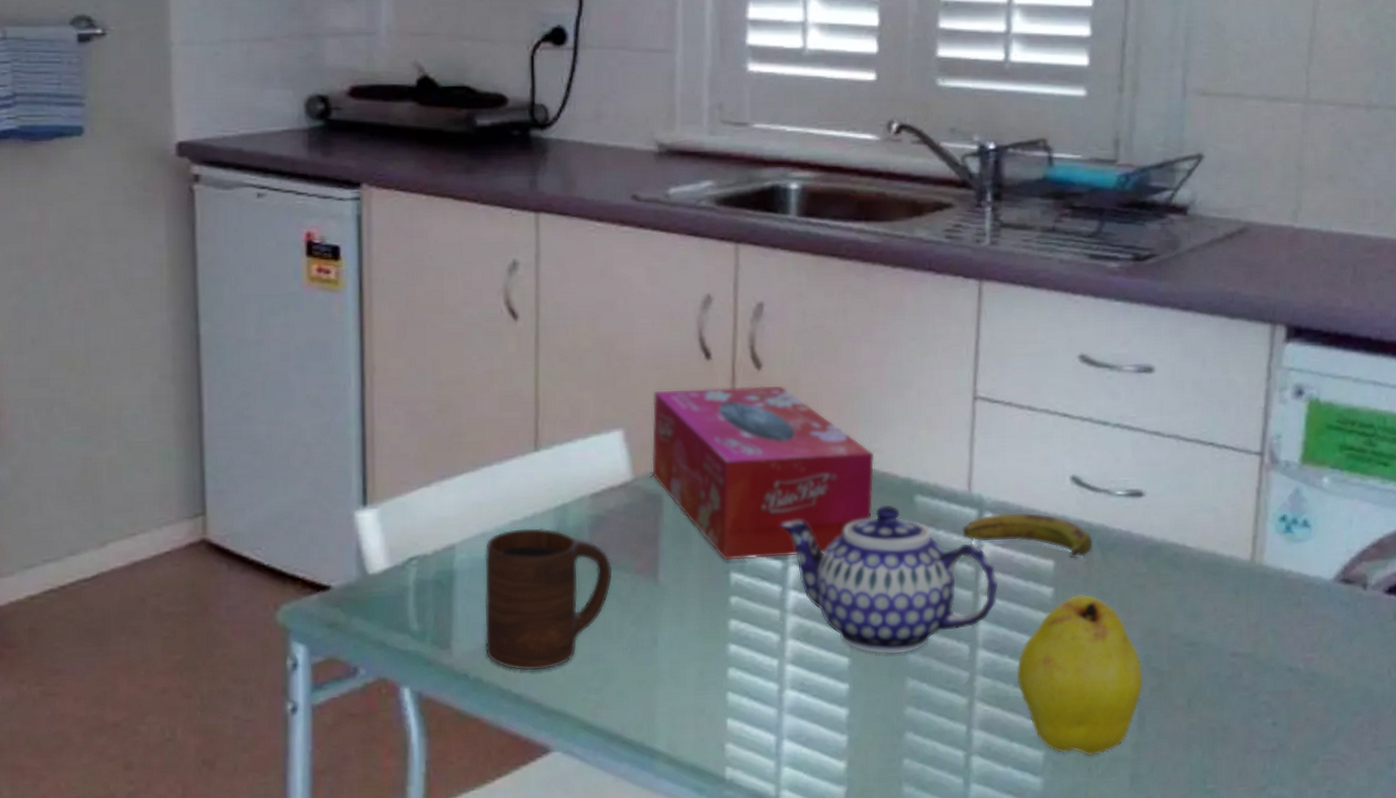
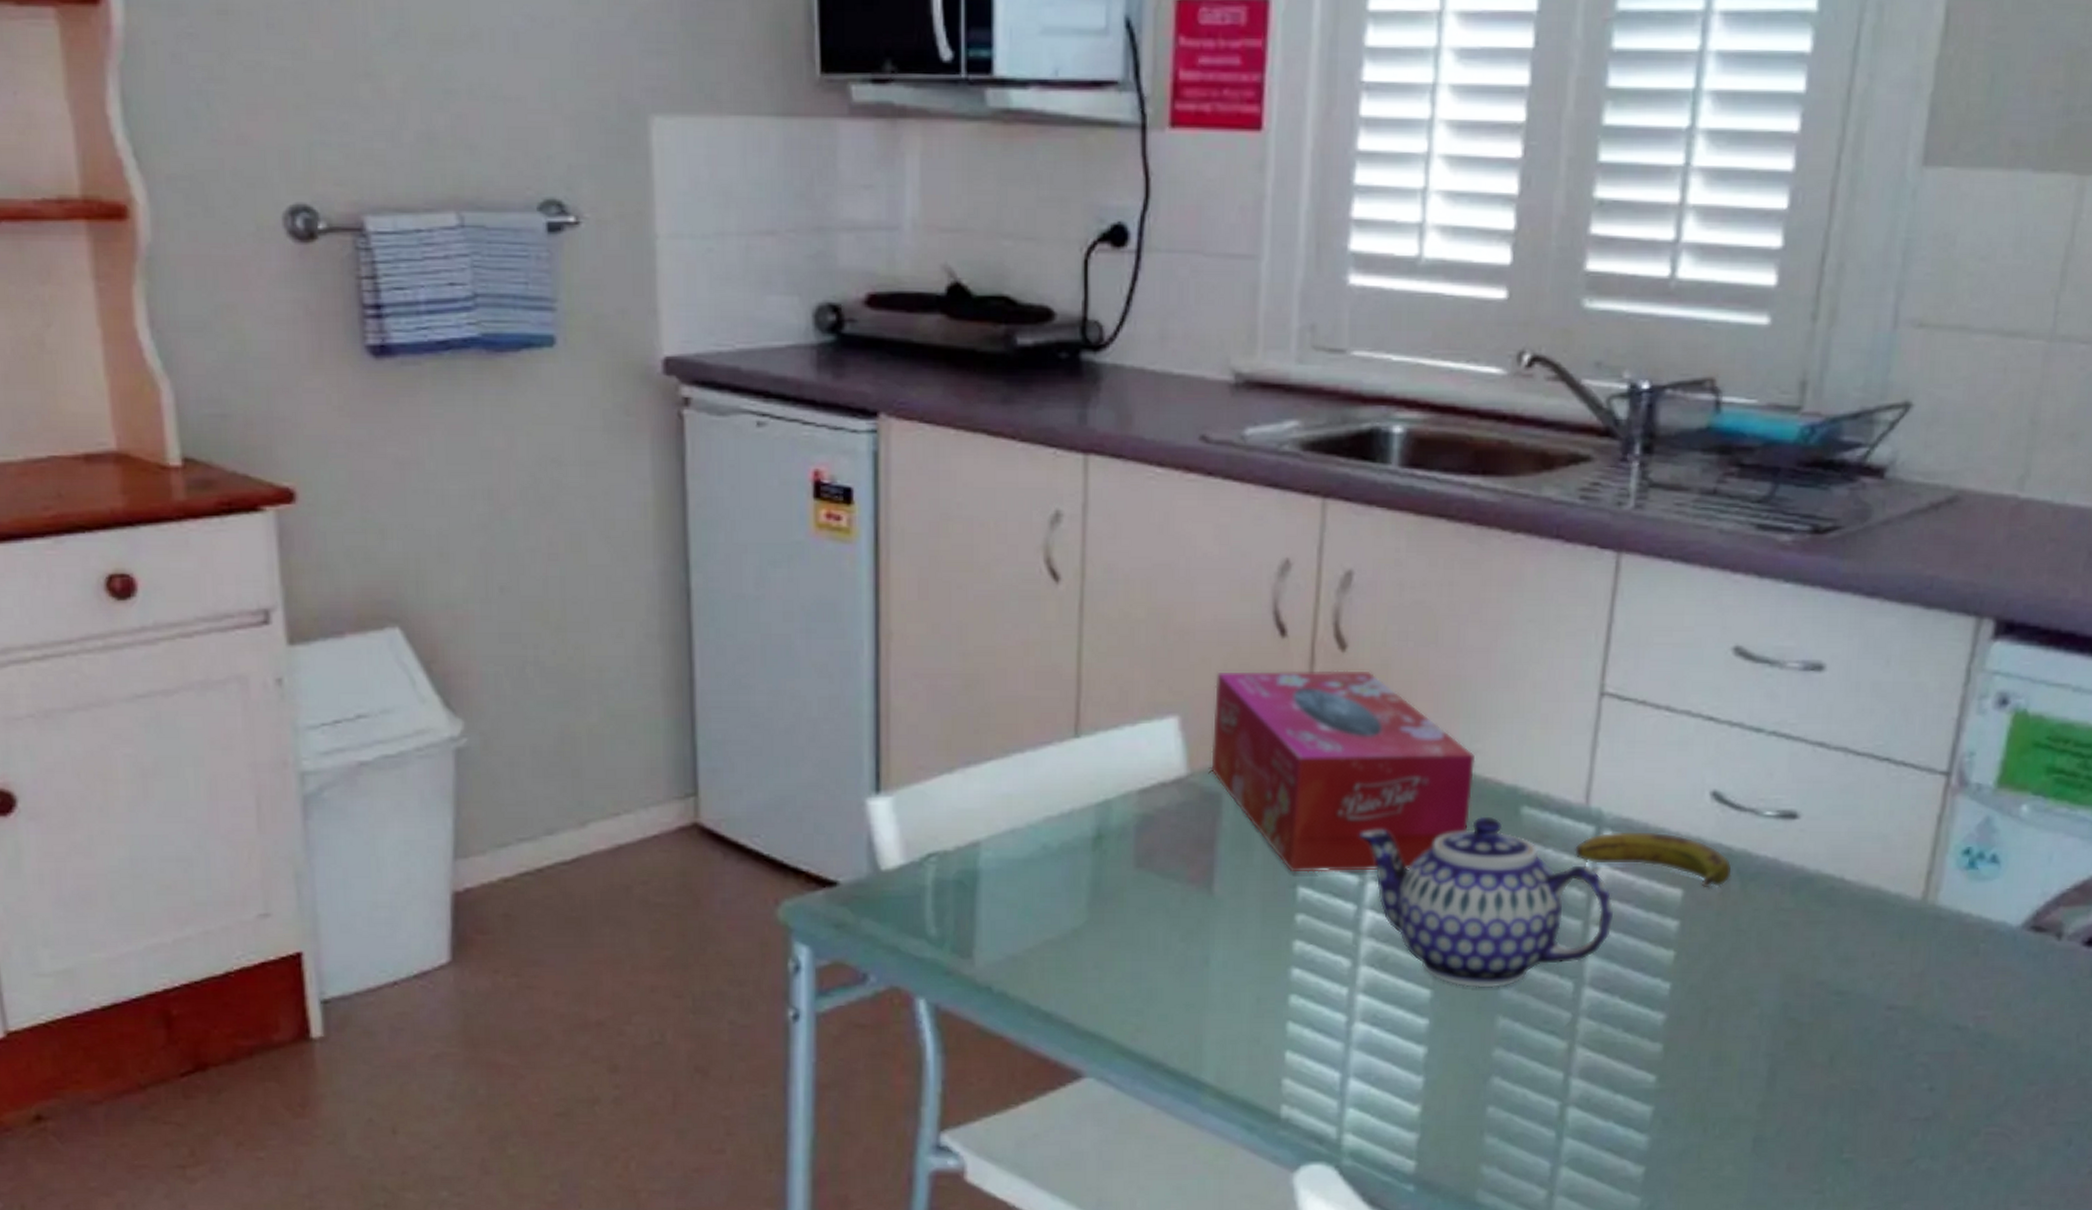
cup: present [484,527,613,671] -> none [1011,825,1161,987]
fruit: present [1016,595,1143,756] -> none [1627,930,1779,1114]

